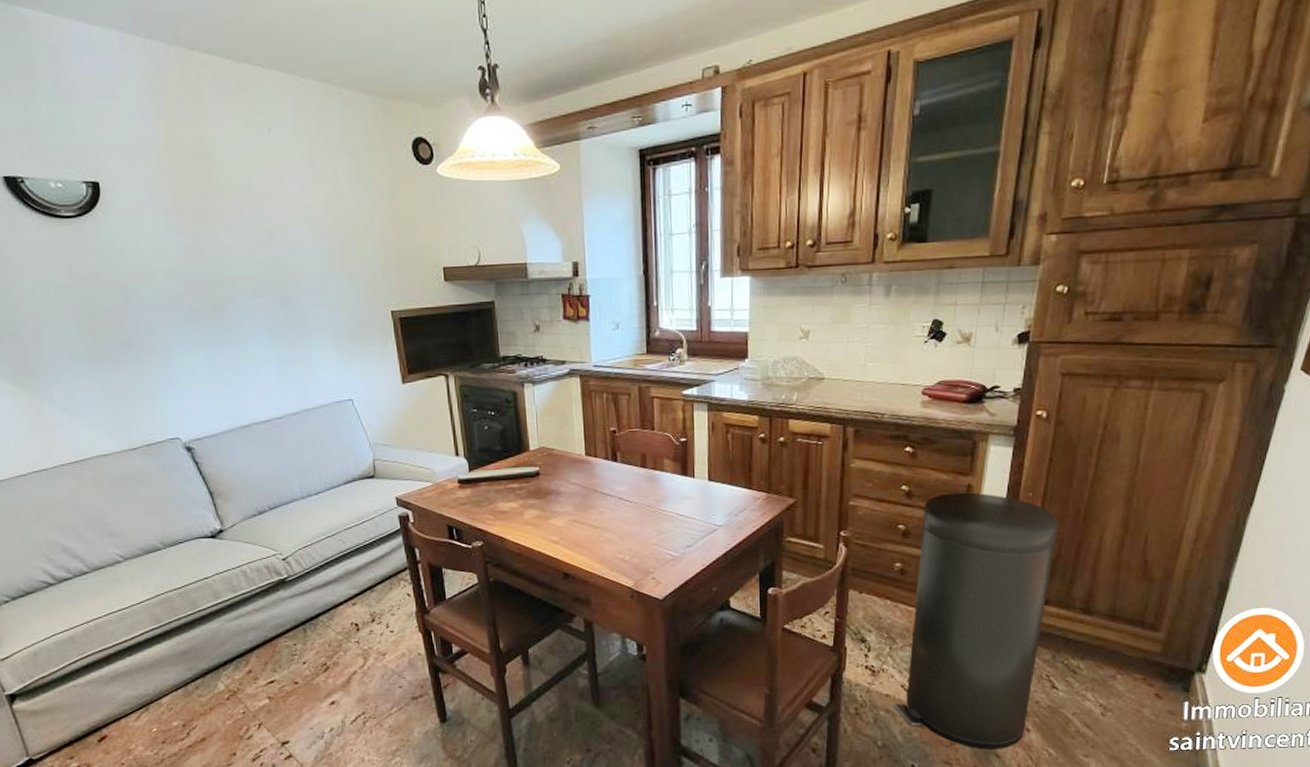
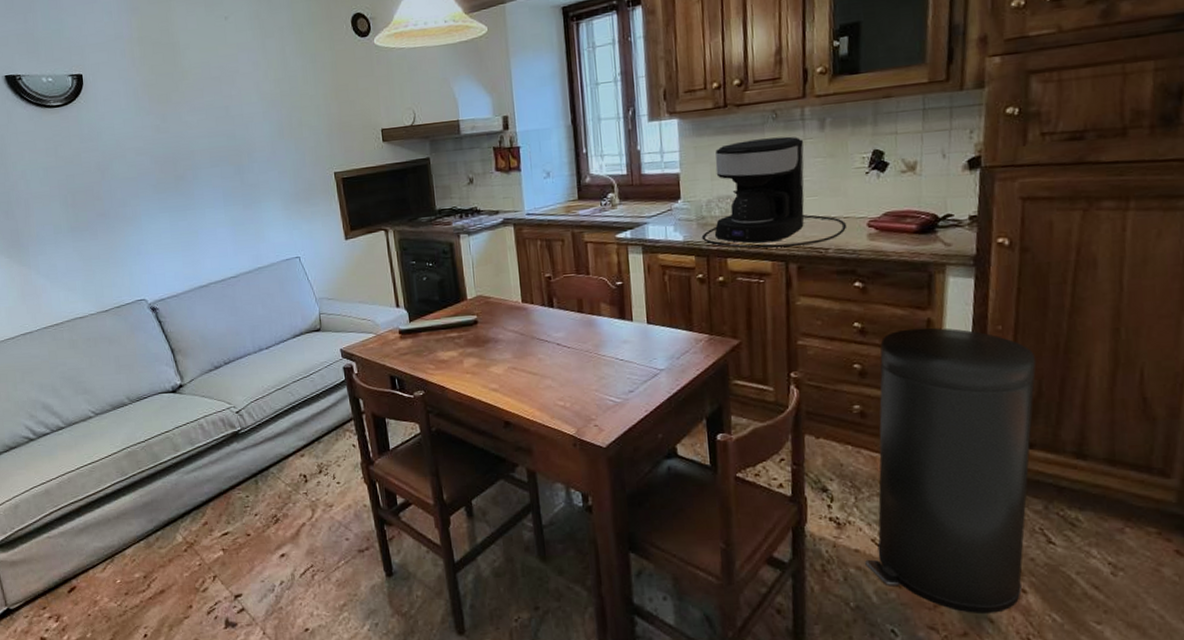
coffee maker: none [766,301,902,412] -> present [701,136,846,249]

